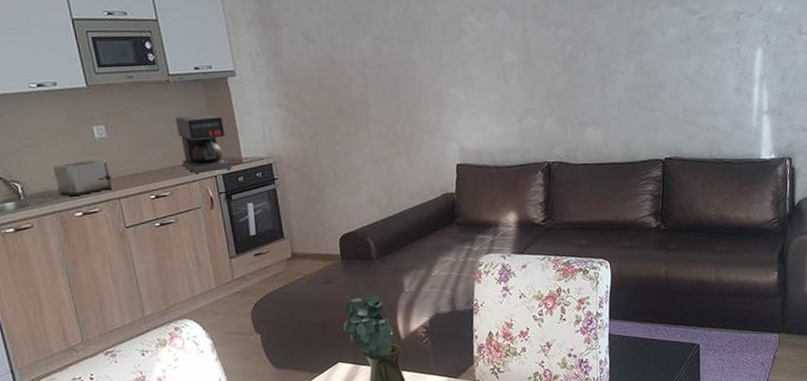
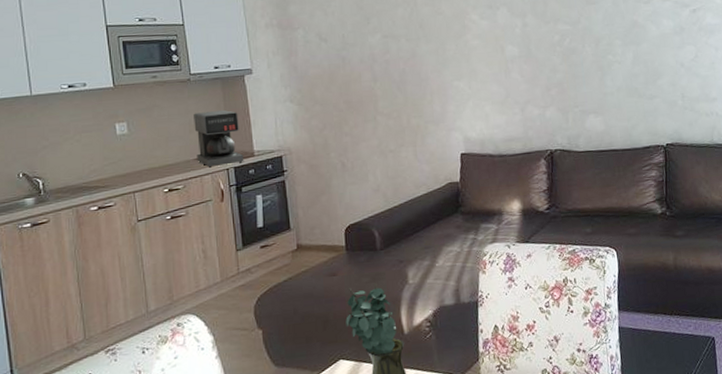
toaster: present [52,159,112,197] -> none [74,155,129,192]

